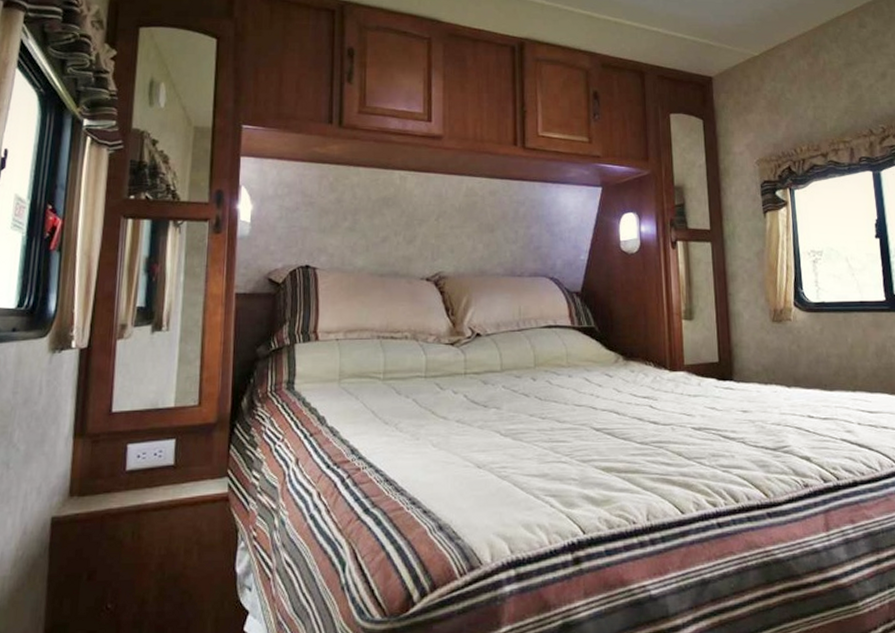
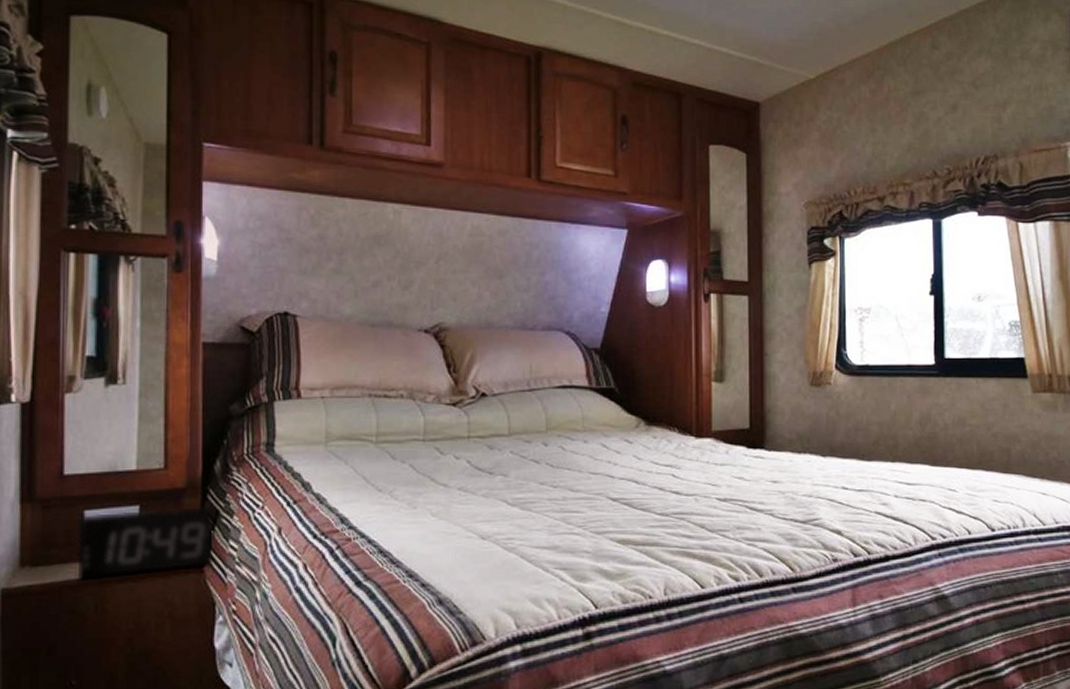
alarm clock: none [117,438,241,511] -> present [75,505,215,583]

